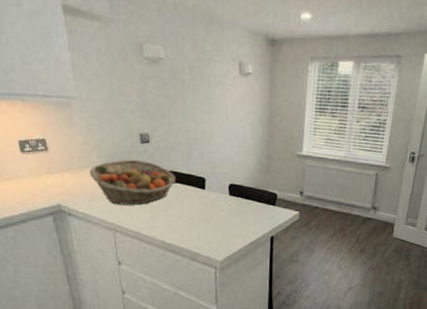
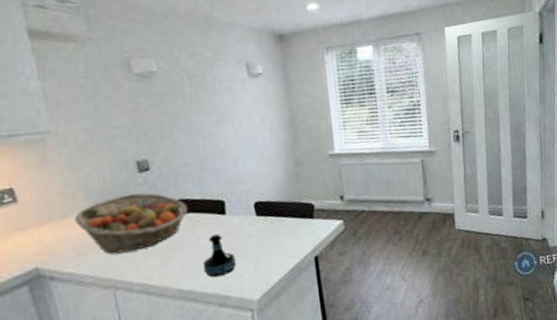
tequila bottle: none [182,204,209,238] -> present [202,234,237,277]

